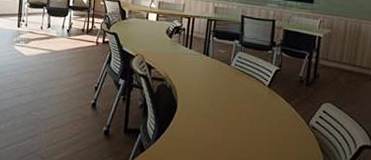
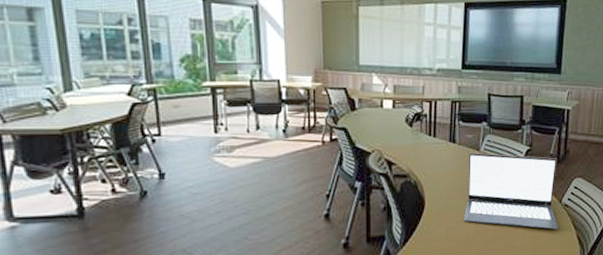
laptop: none [211,66,306,150] -> present [463,152,559,230]

